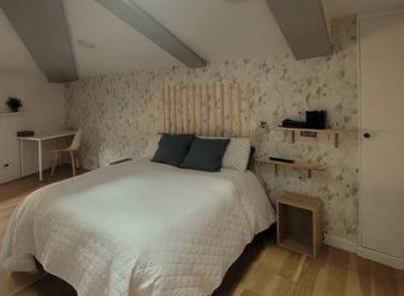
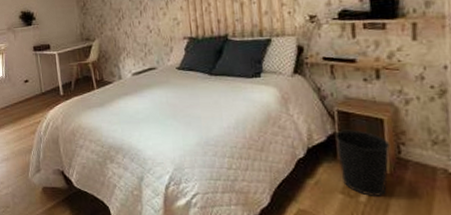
wastebasket: none [275,219,317,277] -> present [334,129,391,196]

